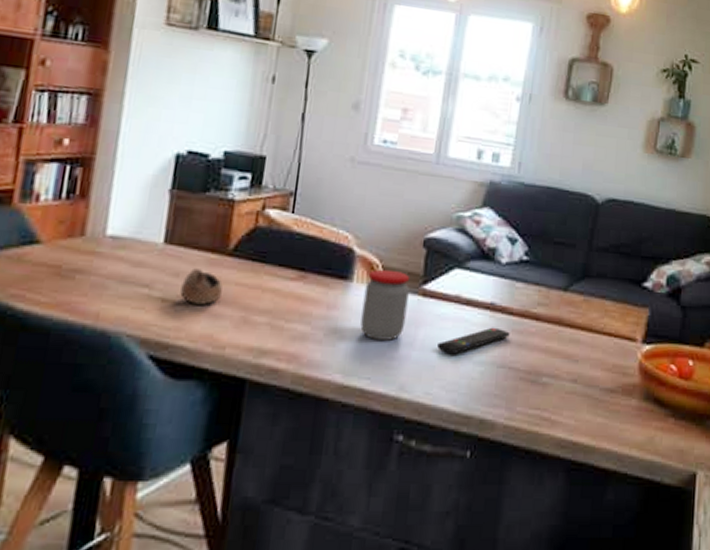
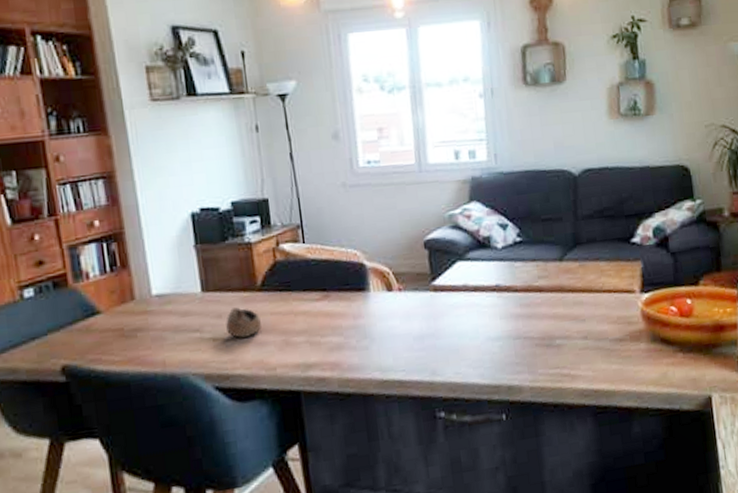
jar: present [360,269,410,341] -> none [382,274,425,337]
remote control: present [437,327,510,355] -> none [457,305,519,337]

